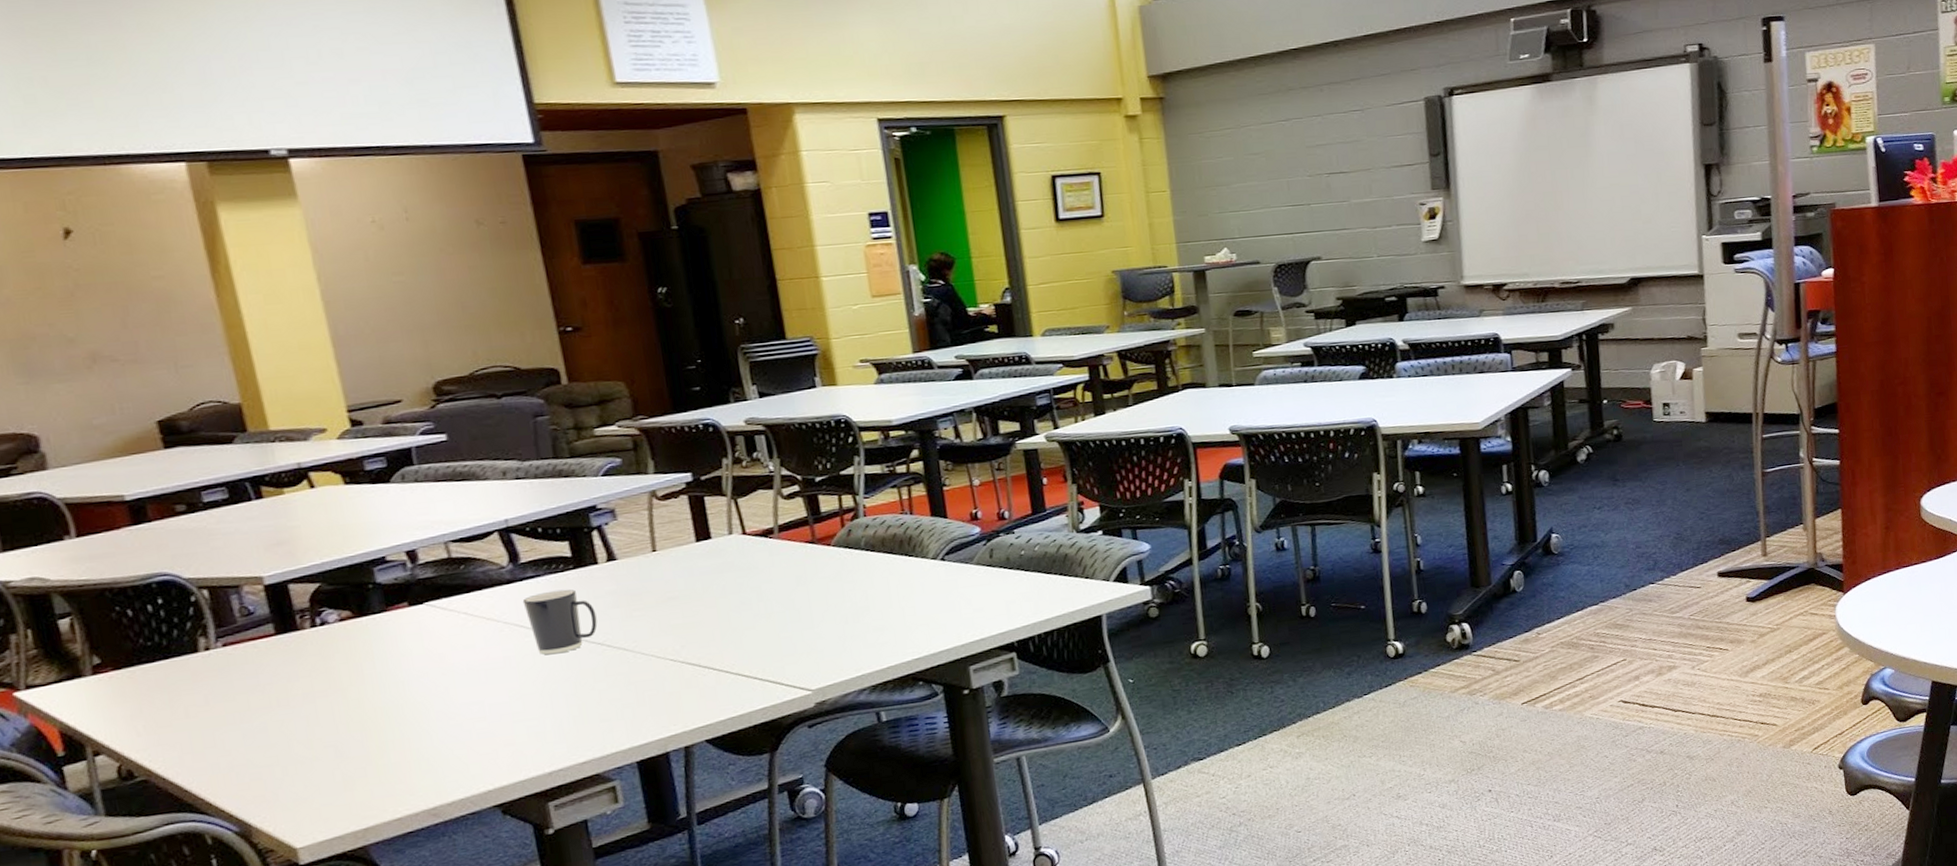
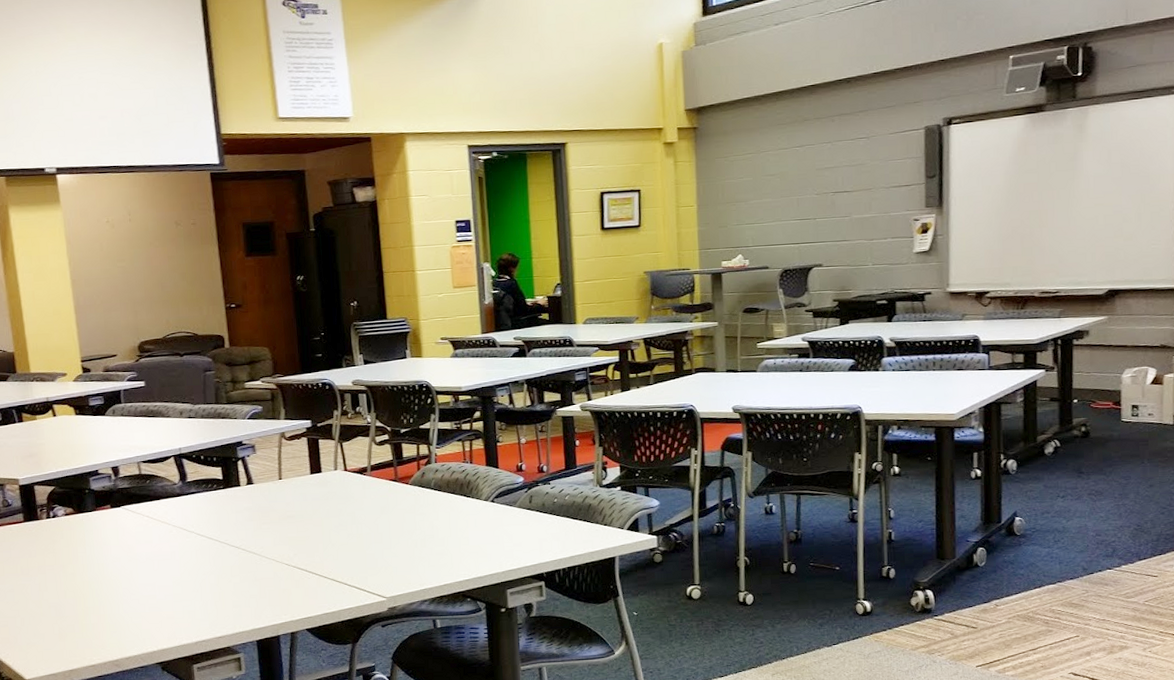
mug: present [522,589,598,655] -> none [186,504,237,553]

